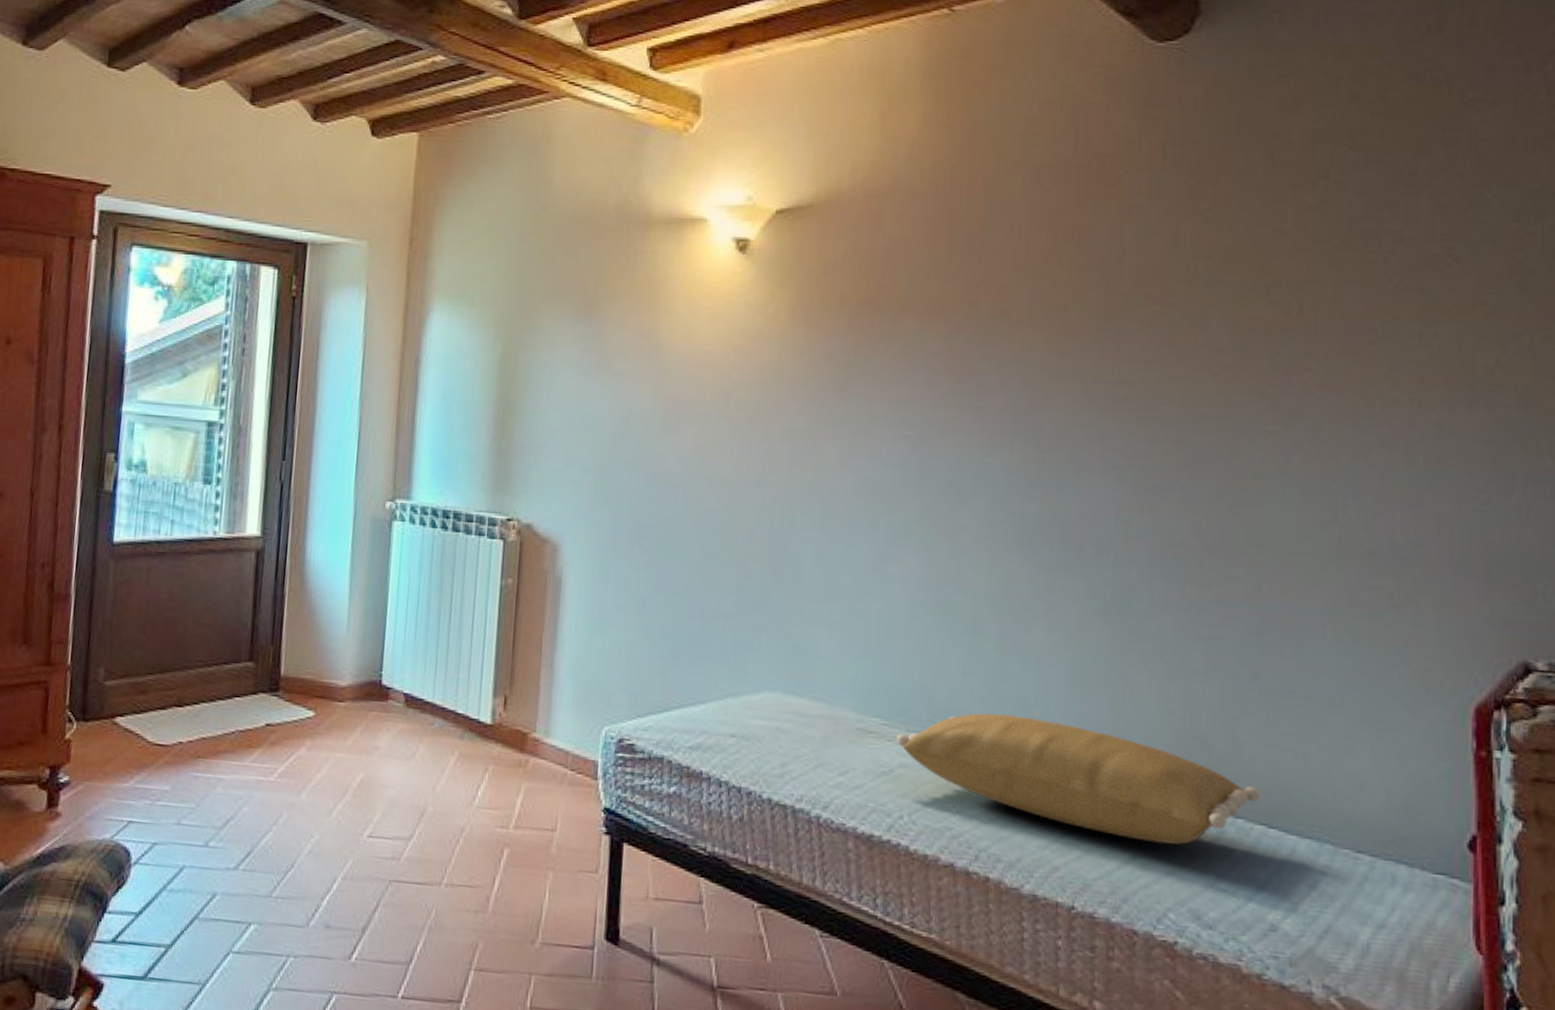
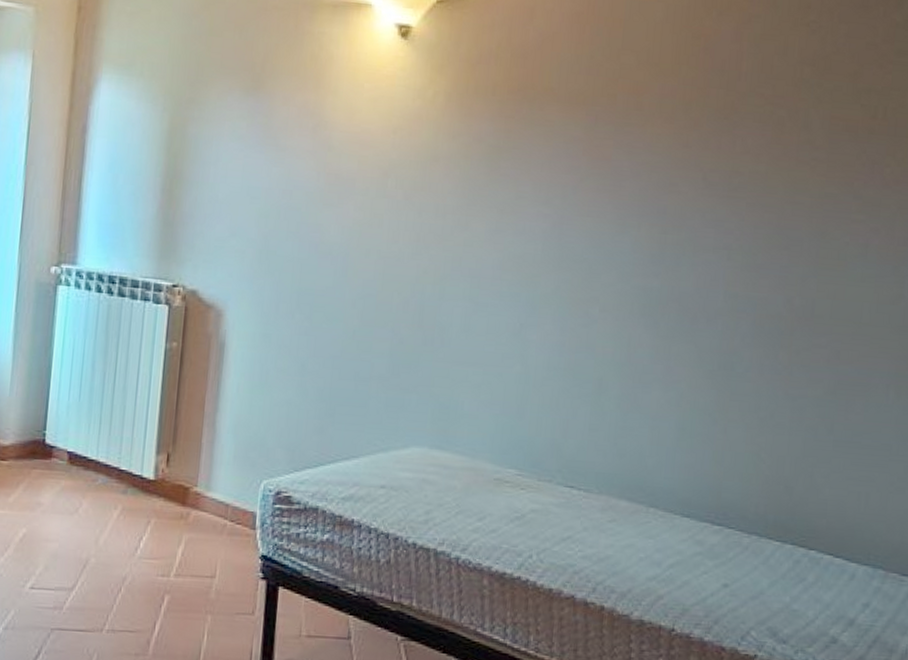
pillow: present [897,713,1261,845] -> none [529,463,830,574]

